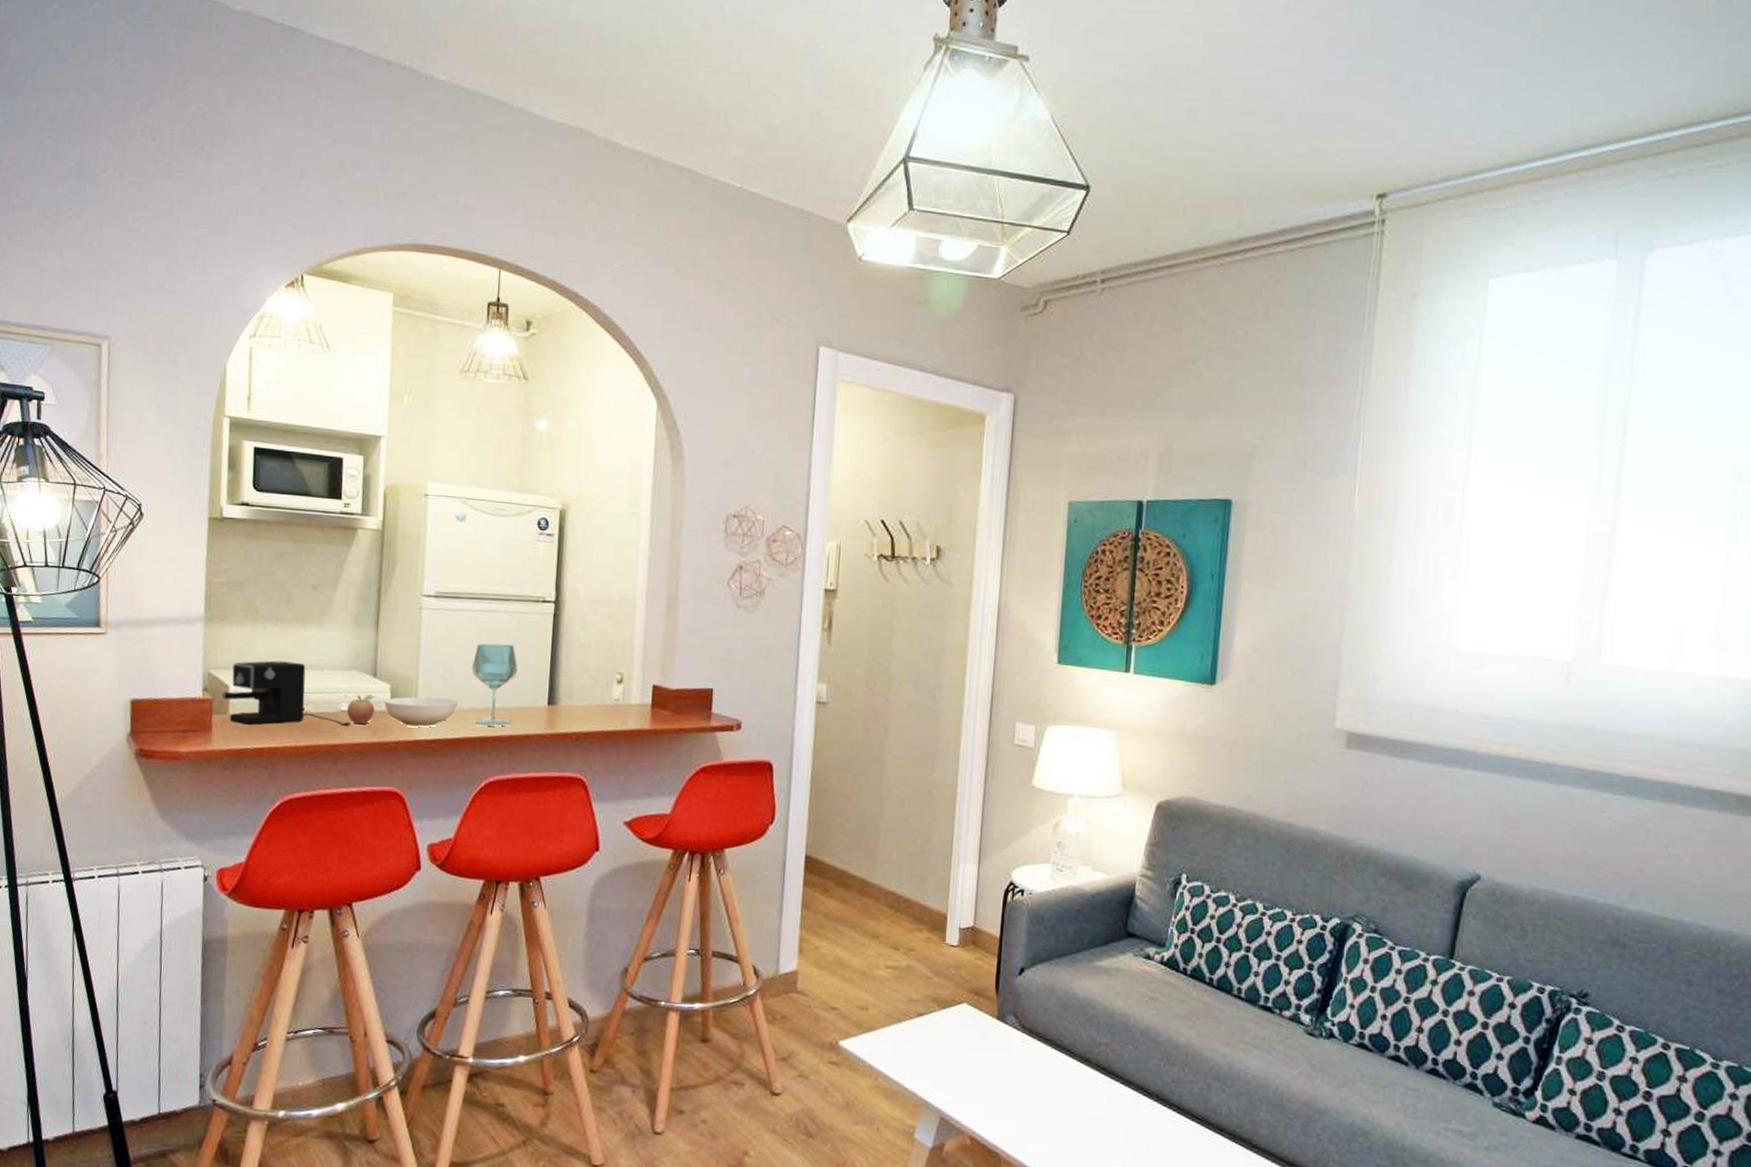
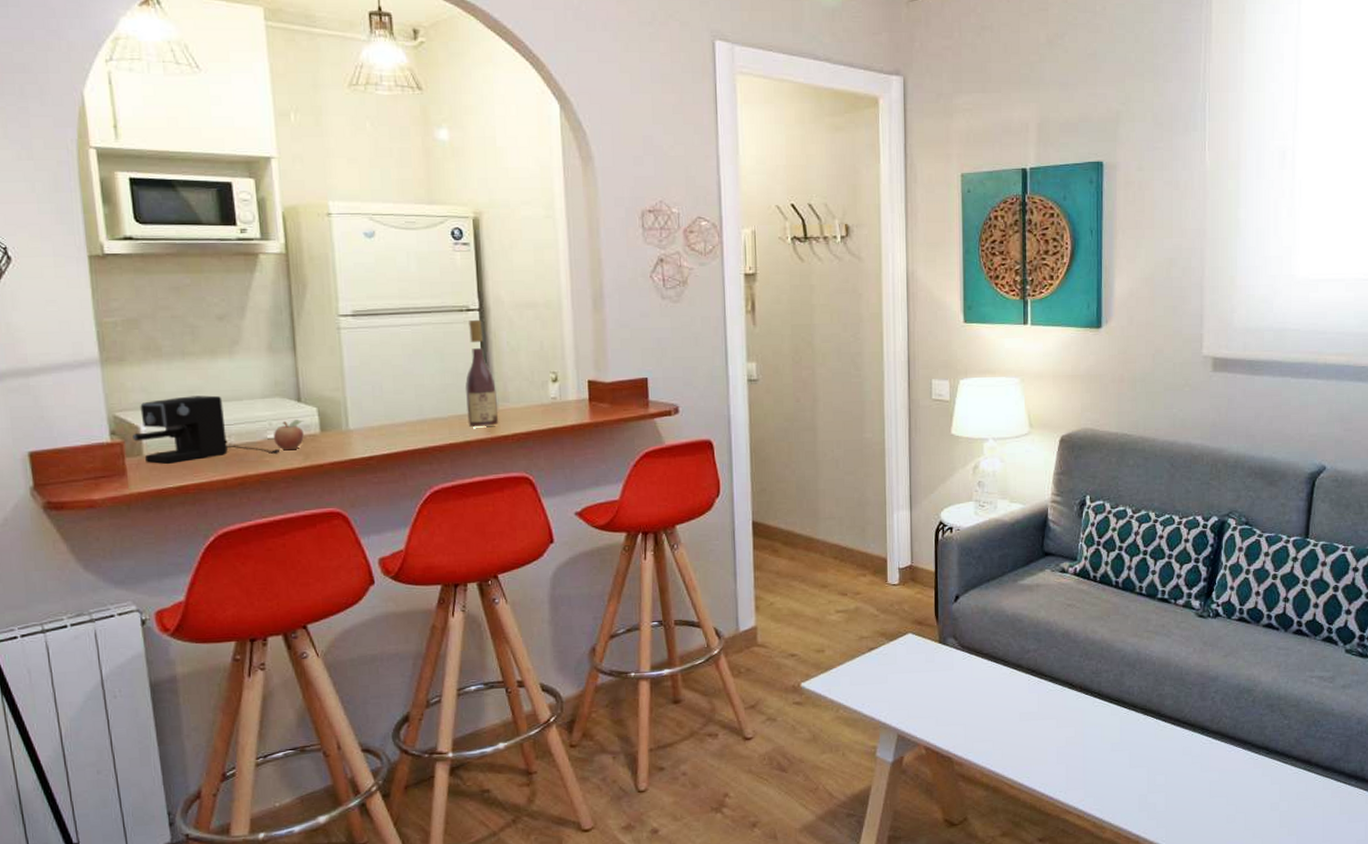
bowl: present [384,696,459,727] -> none [312,414,392,446]
wine glass: present [471,643,518,727] -> none [401,356,450,437]
wine bottle: none [530,611,562,722] -> present [465,319,499,427]

